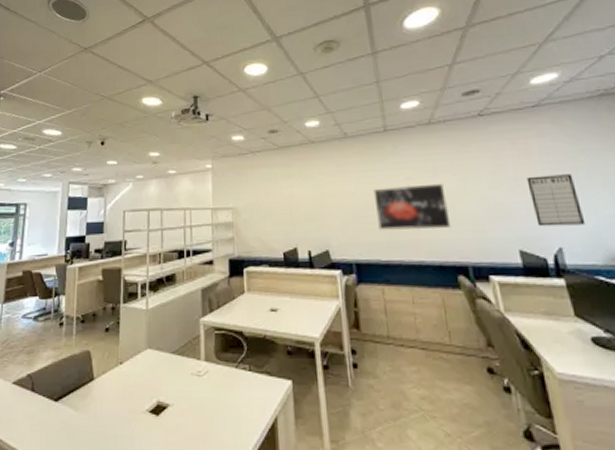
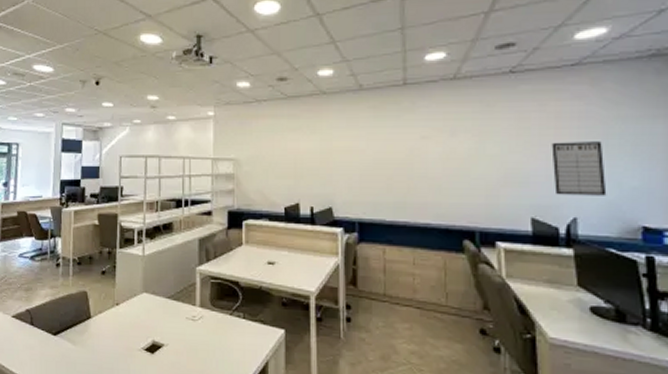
wall art: present [373,183,451,230] -> none [385,144,464,192]

